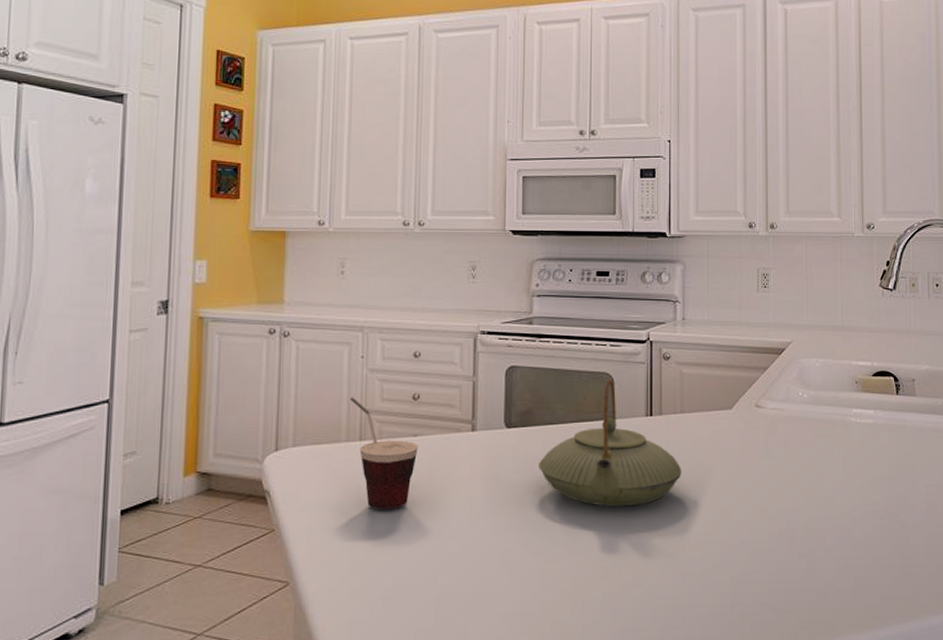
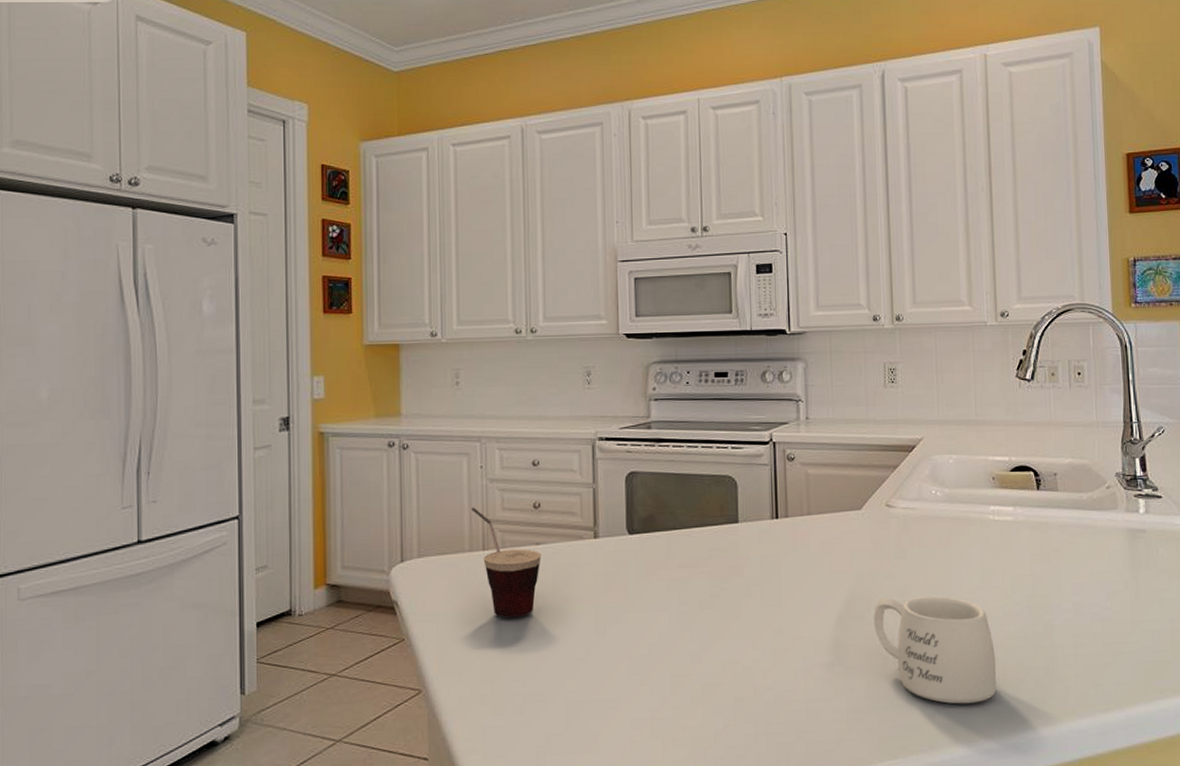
teapot: present [539,377,682,507] -> none [663,480,811,612]
mug: none [740,495,854,601] -> present [873,596,996,704]

